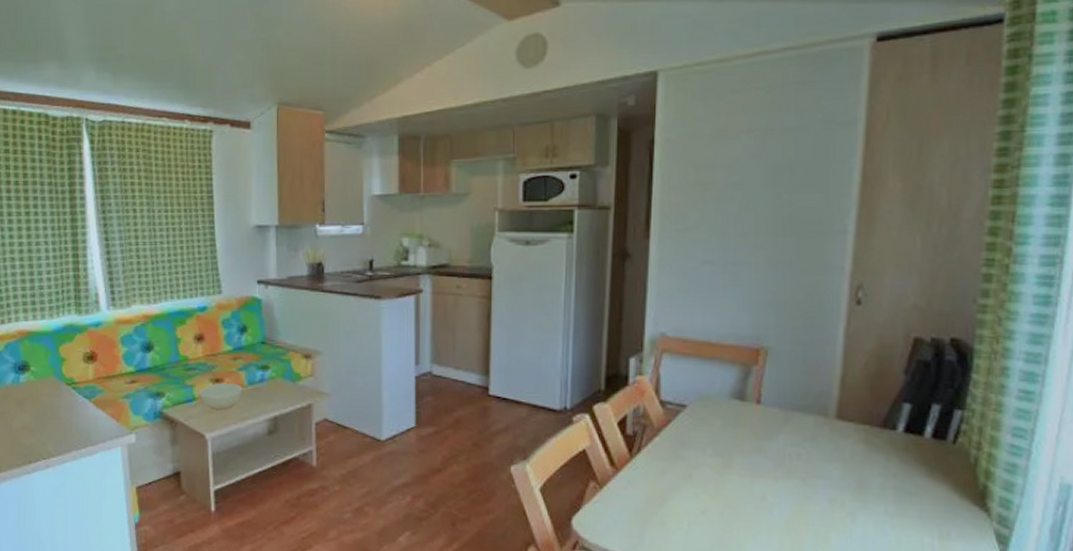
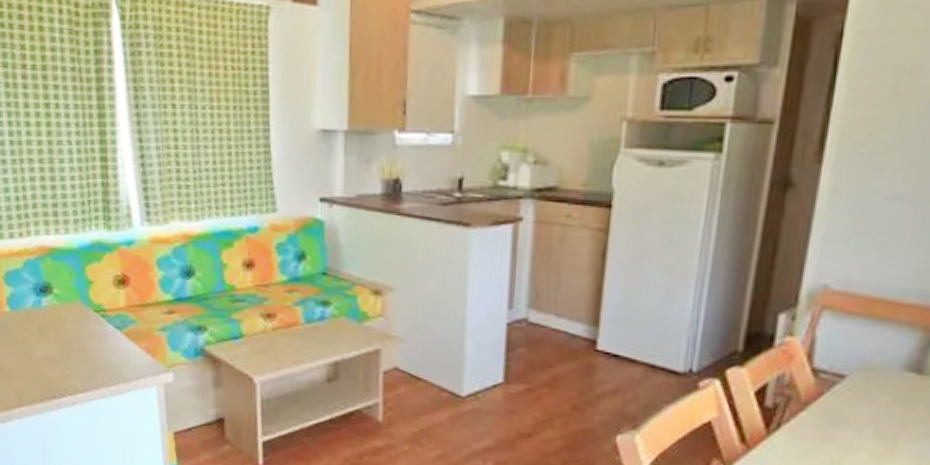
bowl: present [198,383,243,410] -> none [246,318,299,351]

